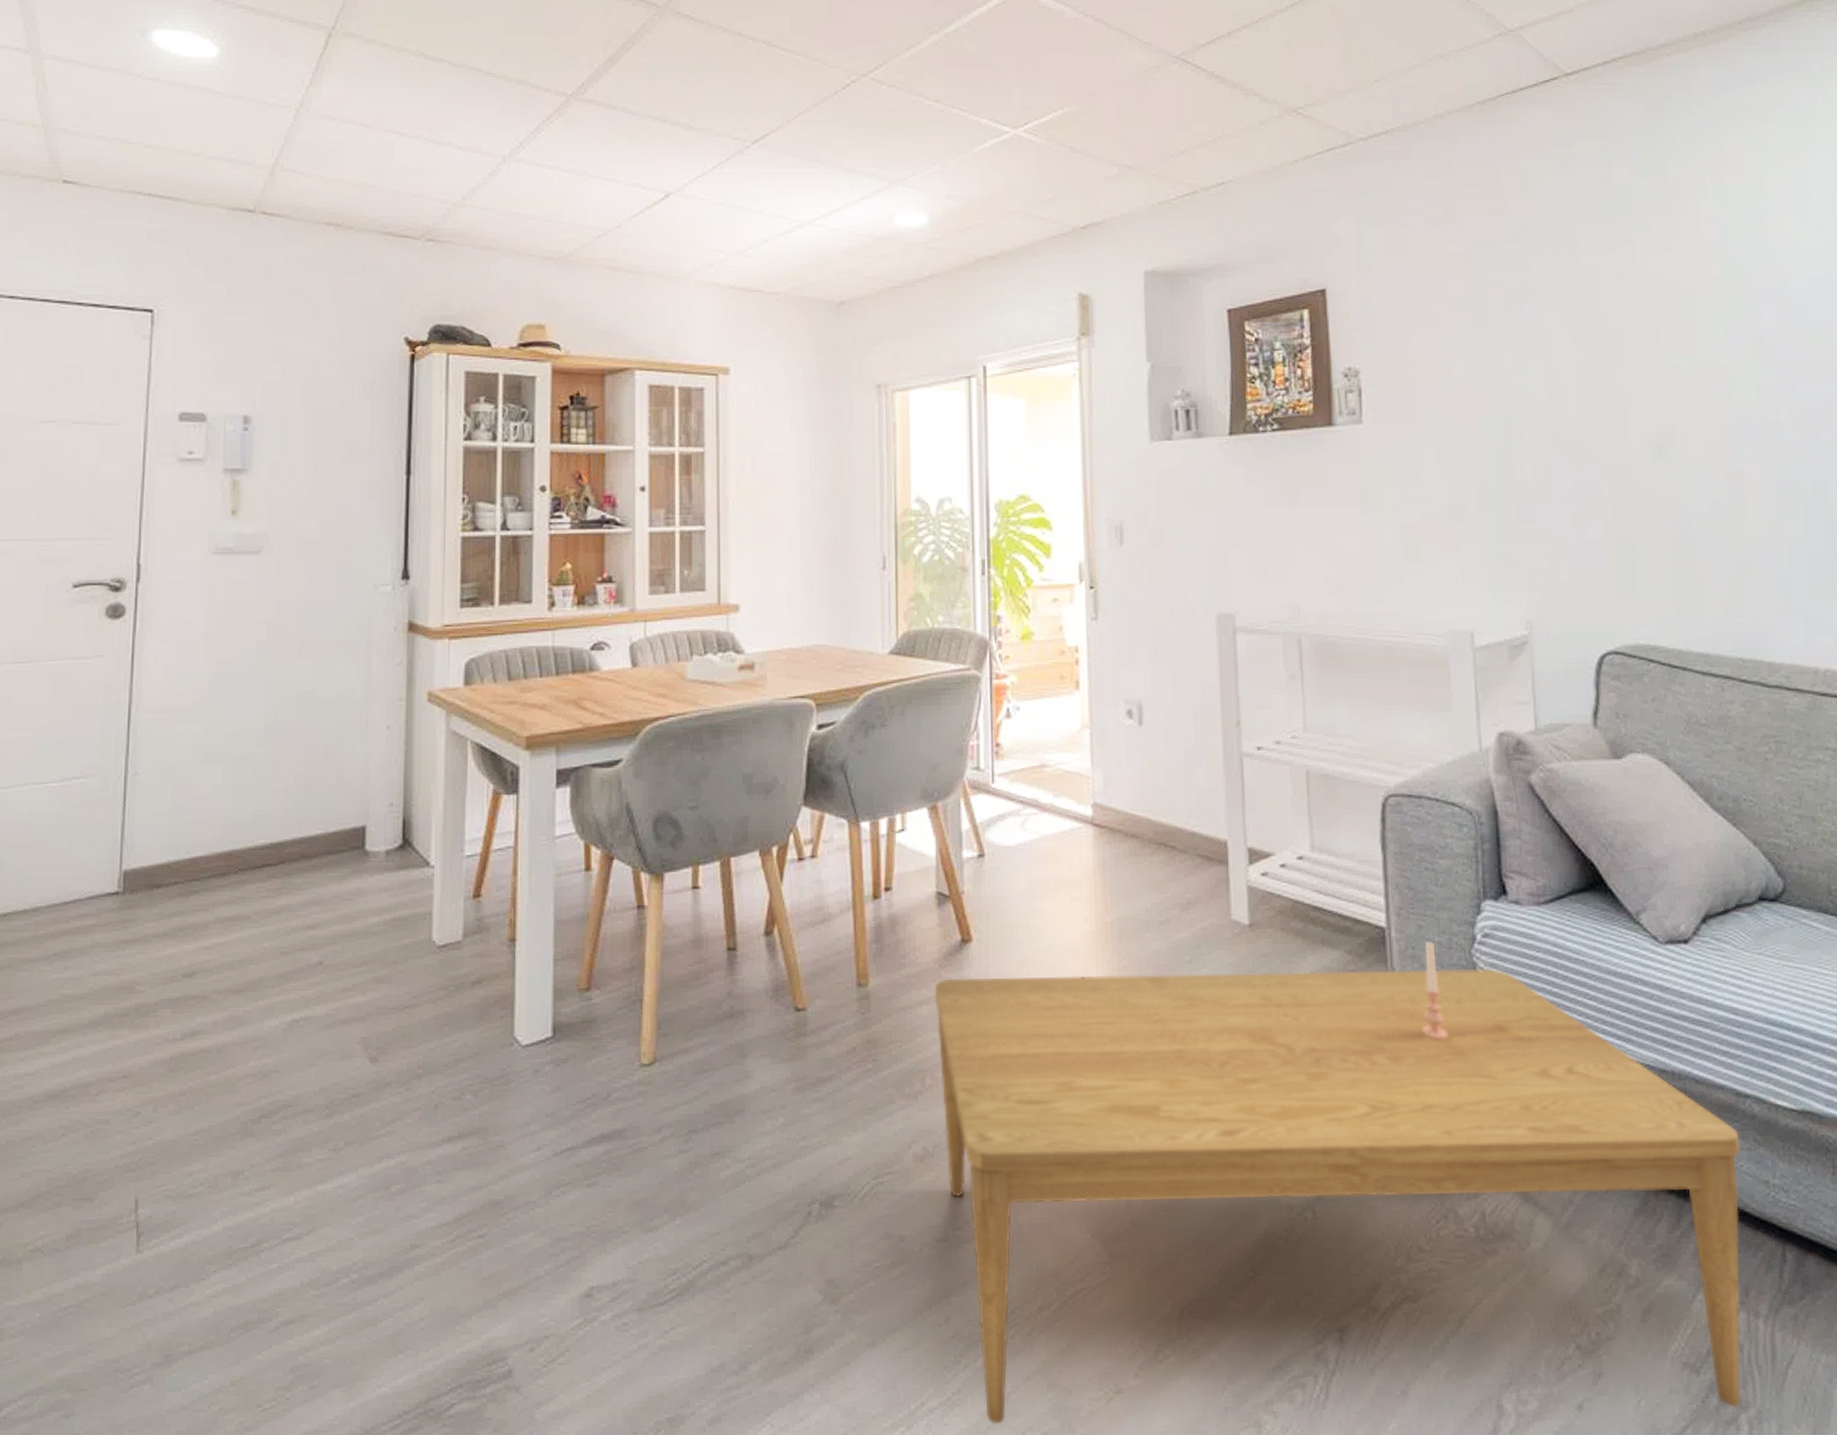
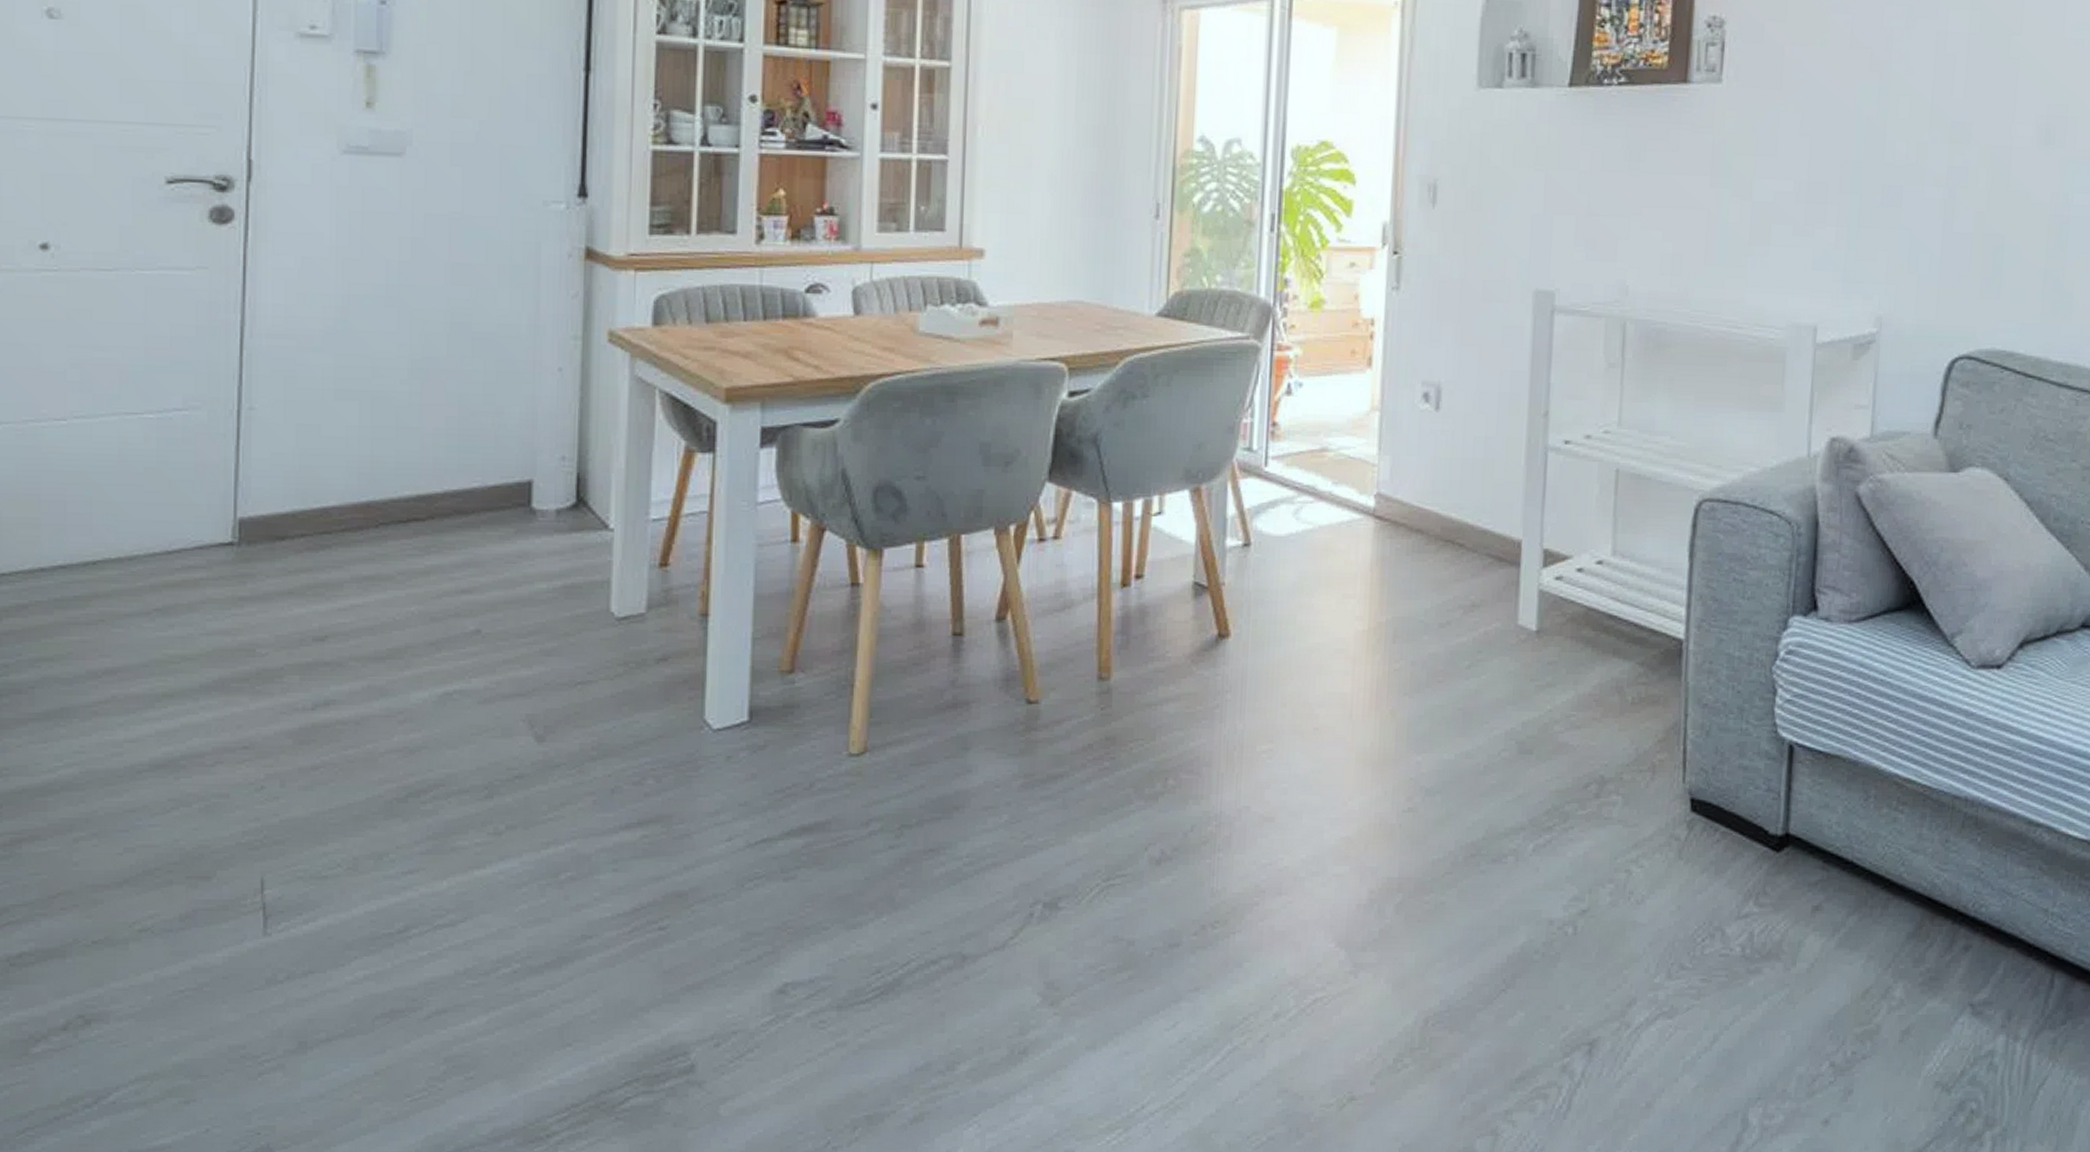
coffee table: present [934,969,1741,1424] -> none [1183,675,2025,1128]
candle: present [1421,941,1449,1040] -> none [1709,655,1738,759]

